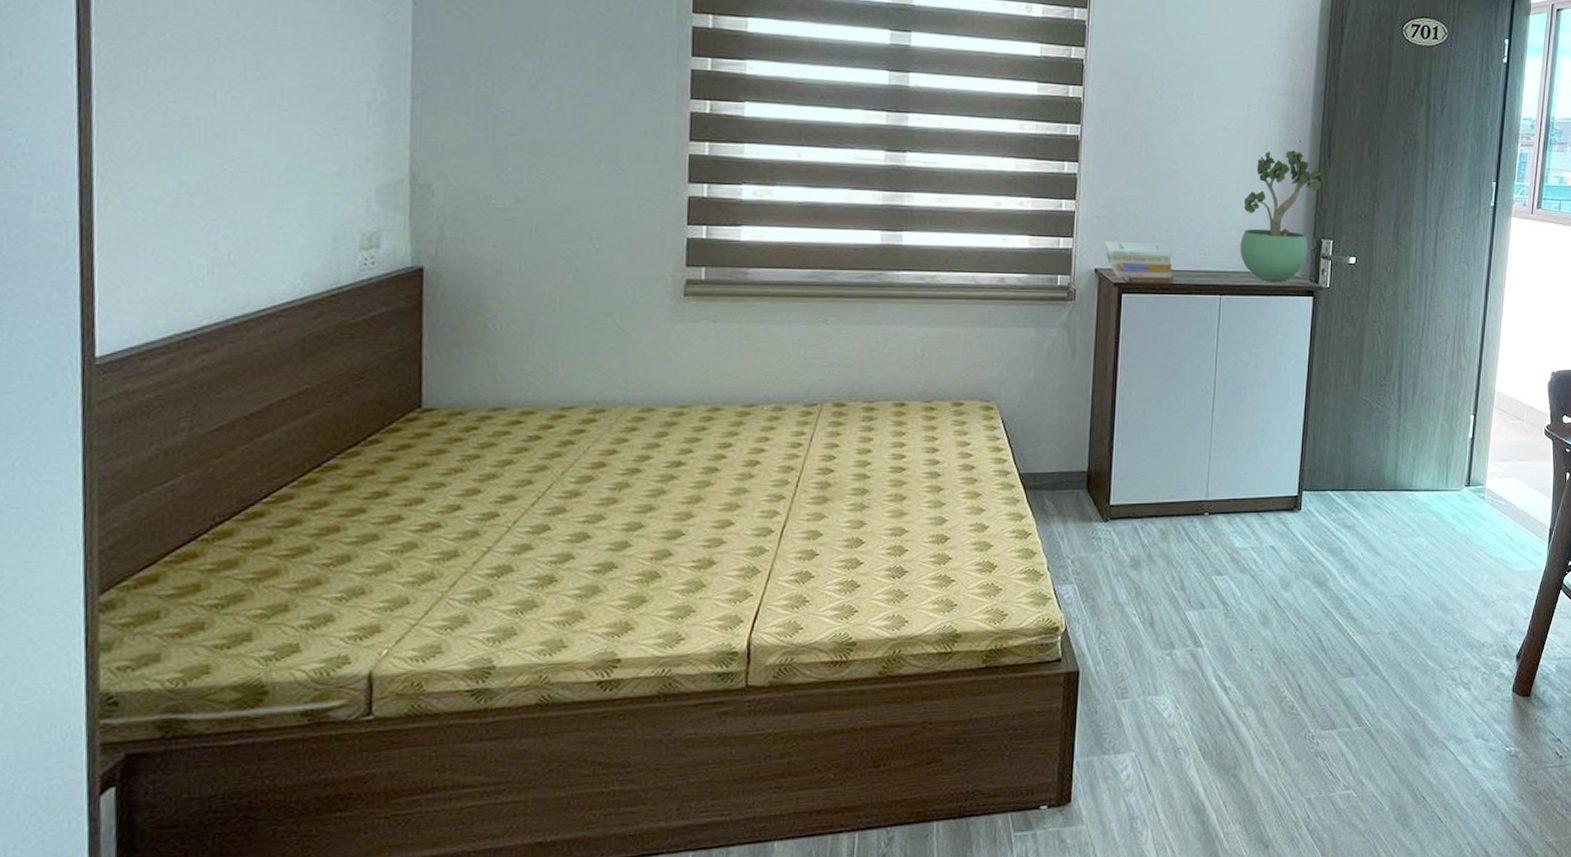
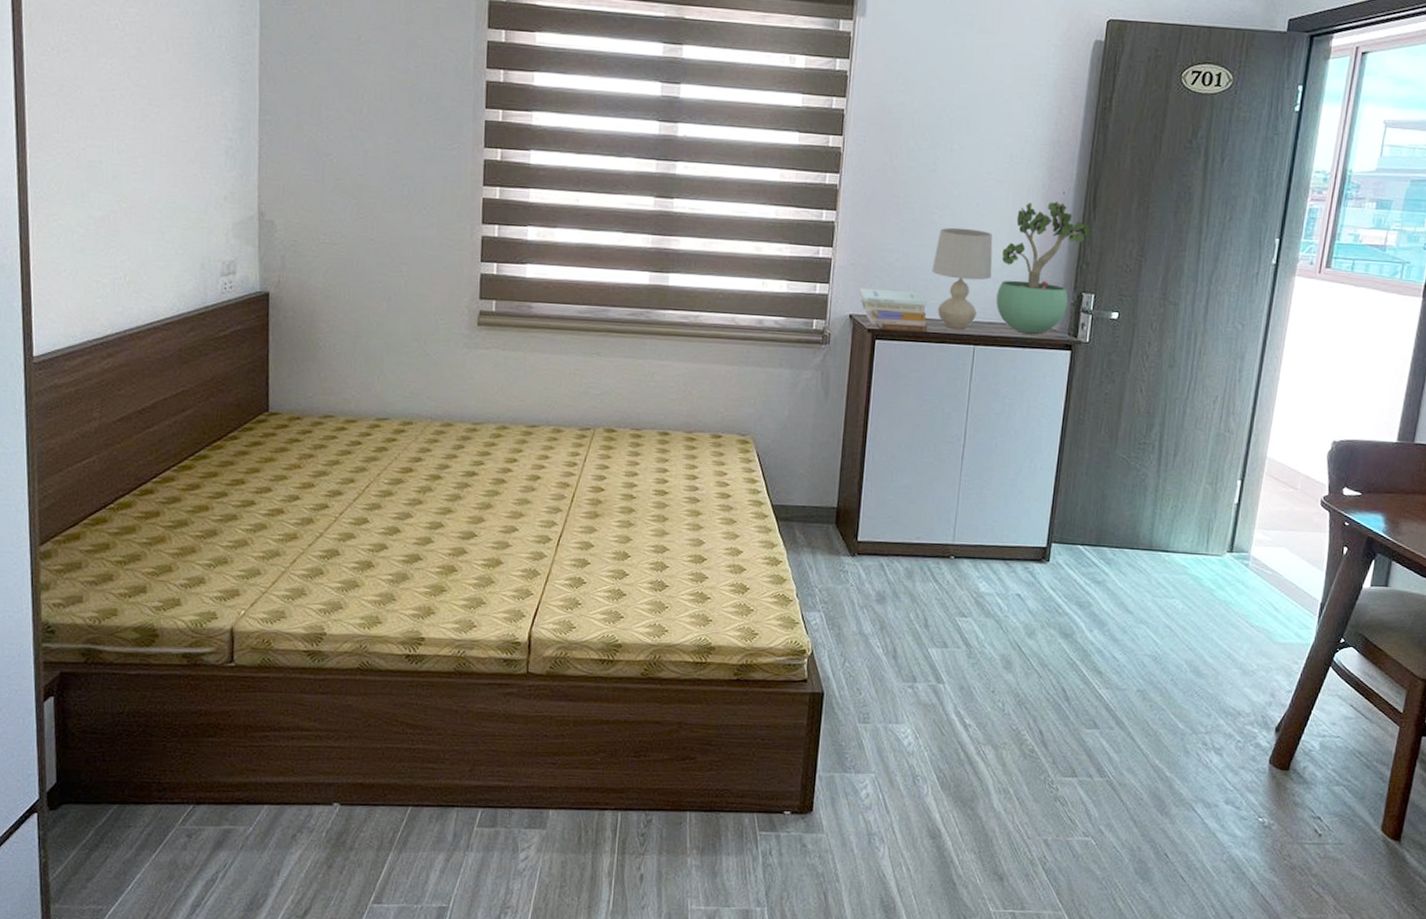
table lamp: none [1176,177,1235,281] -> present [932,227,993,330]

